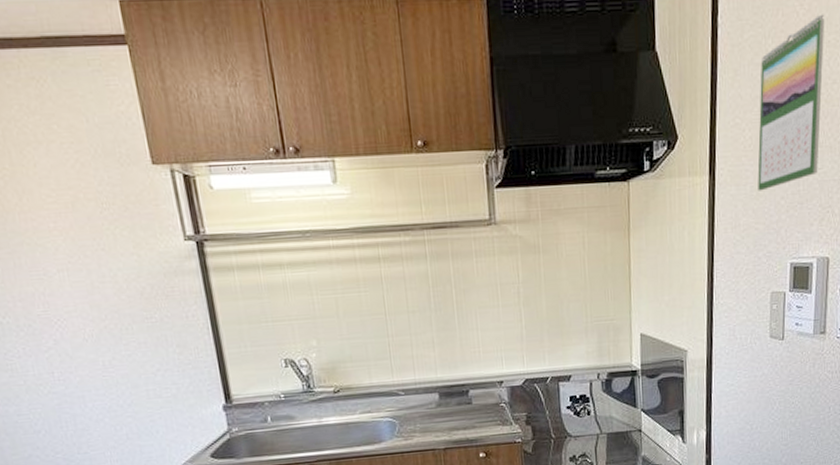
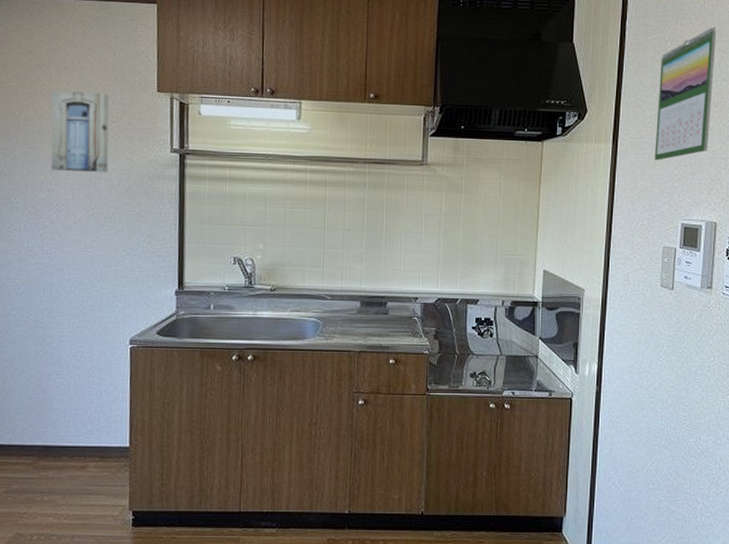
wall art: none [17,172,112,278] -> present [50,90,109,173]

